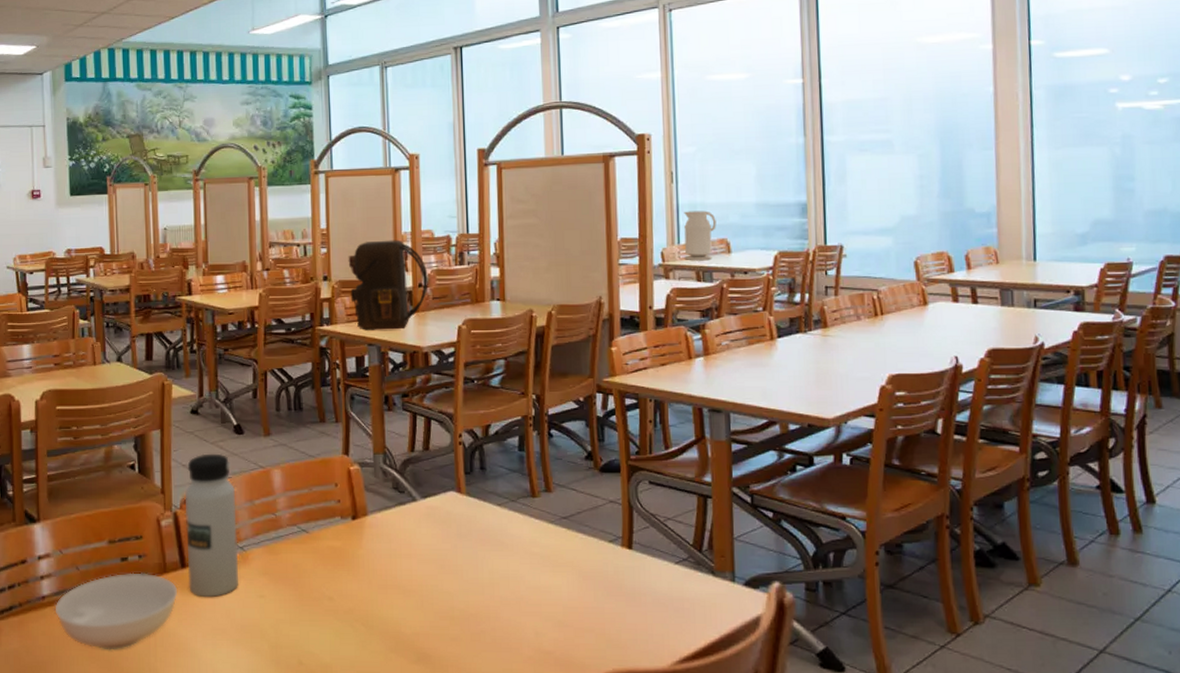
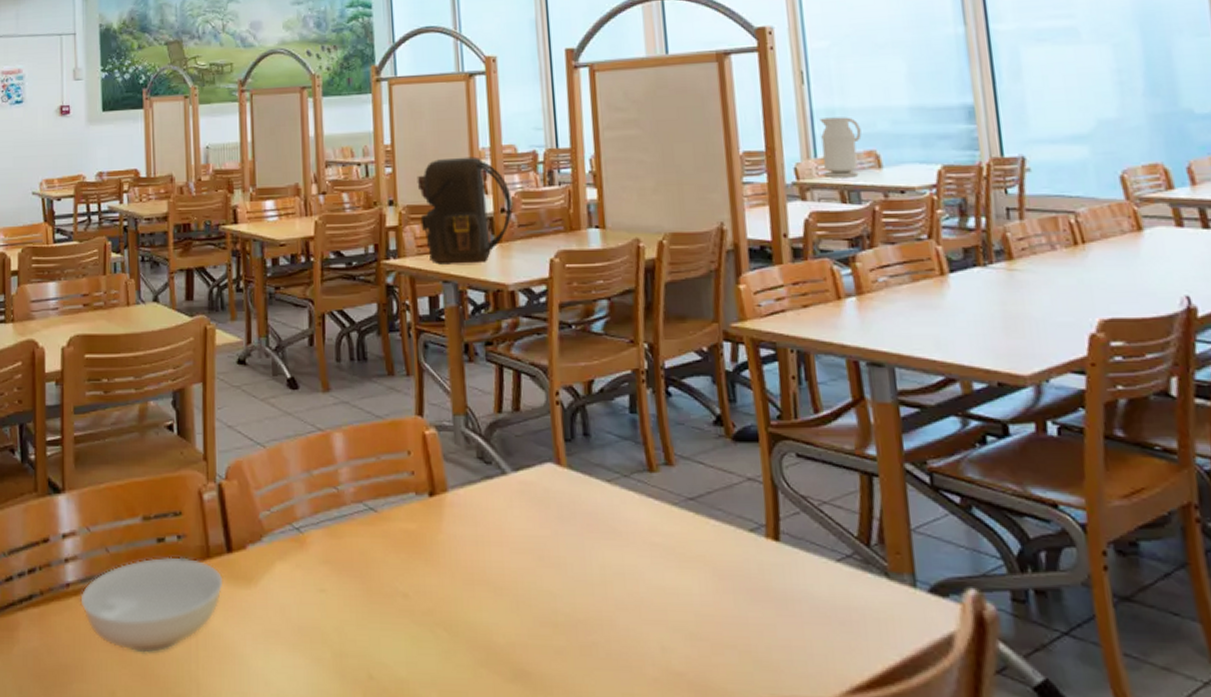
water bottle: present [185,453,239,597] -> none [231,412,294,589]

